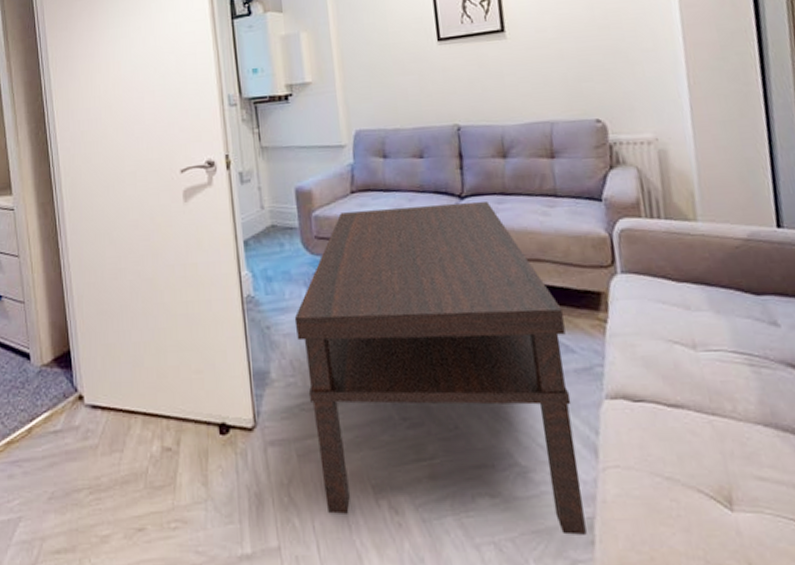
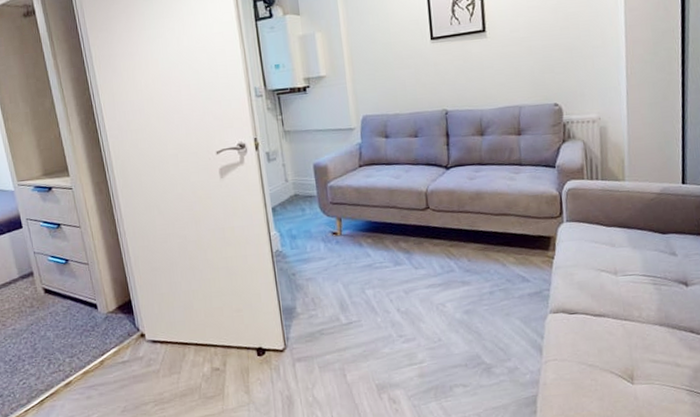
coffee table: present [294,202,587,535] -> none [314,171,531,408]

